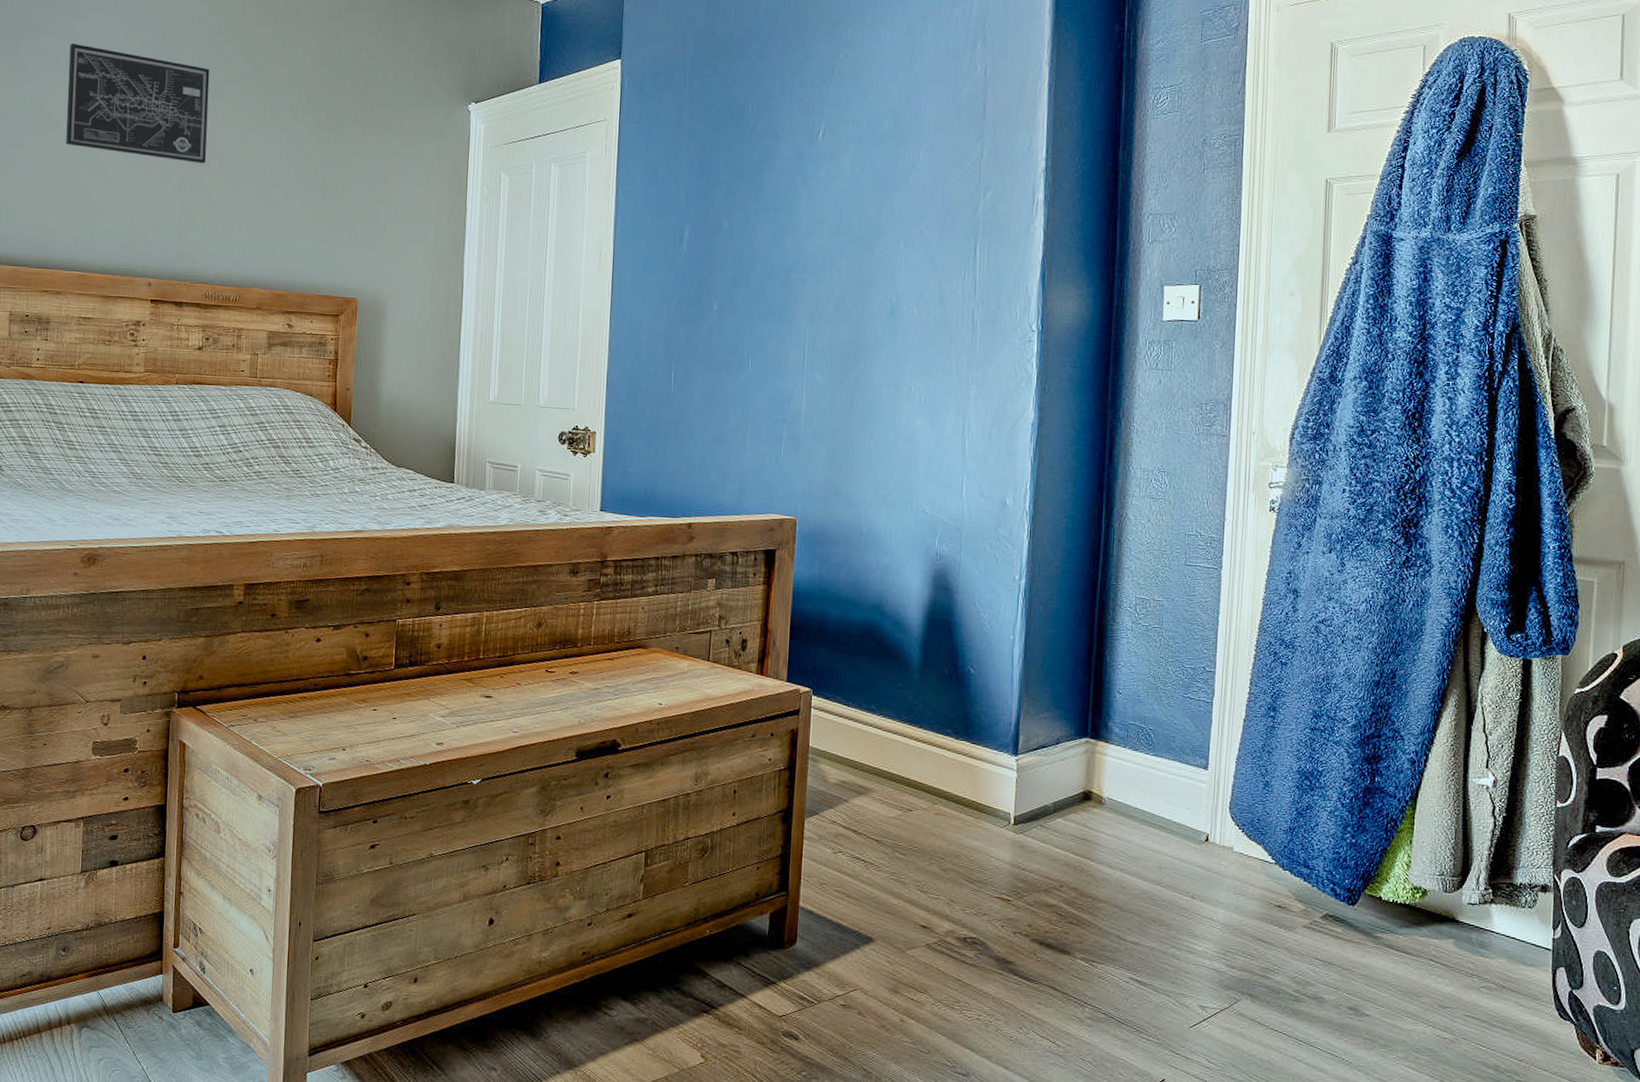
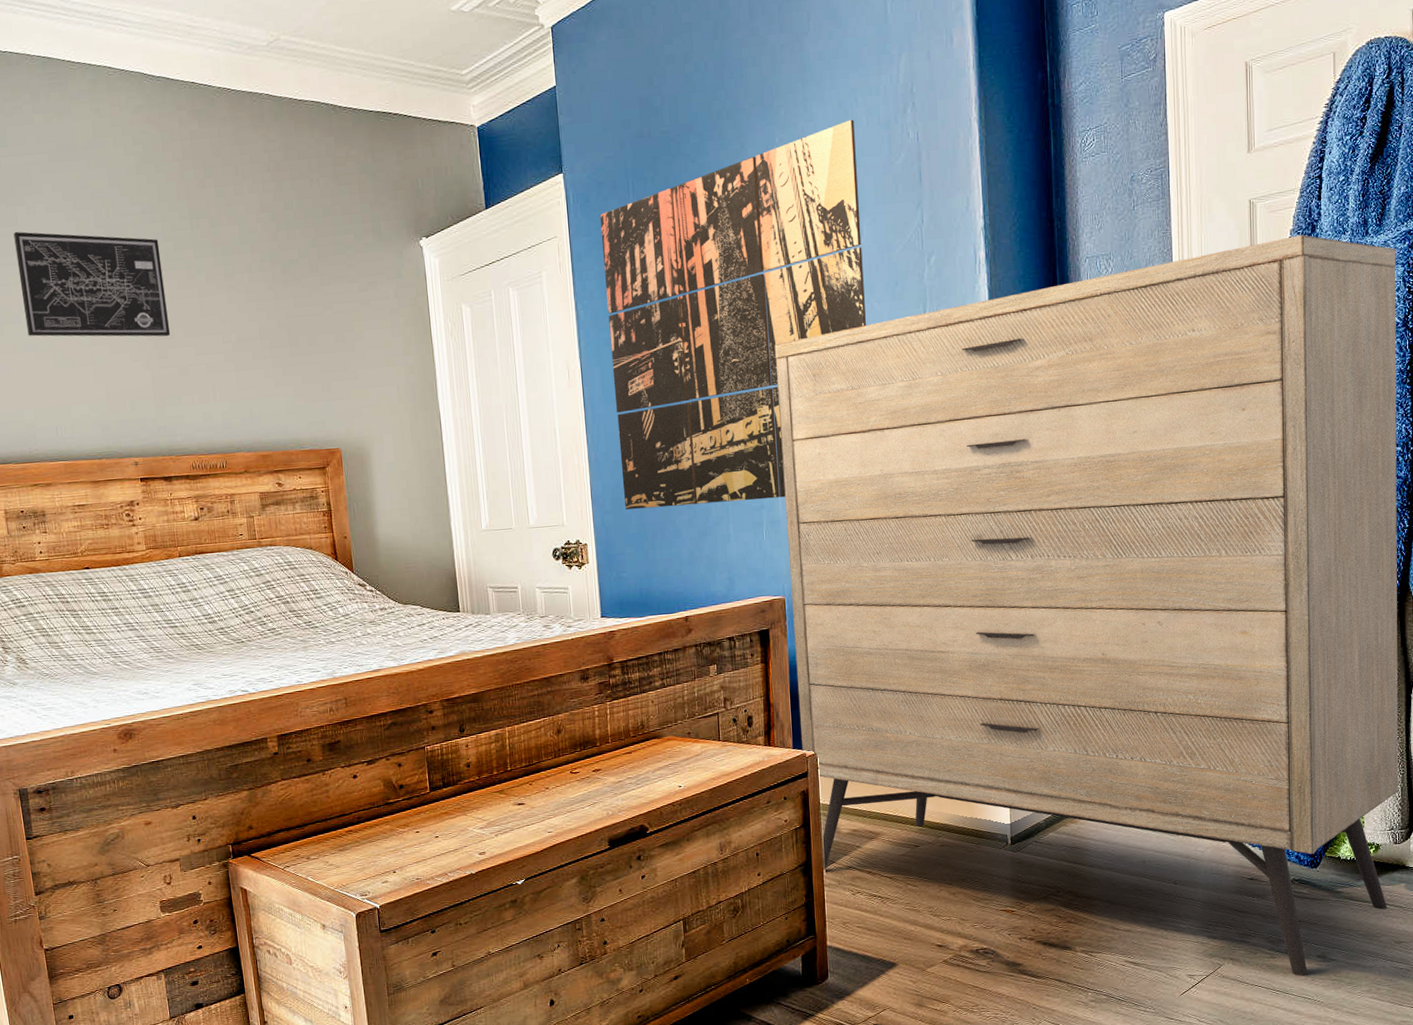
wall art: none [640,46,922,414] -> present [599,119,866,510]
dresser: none [797,221,1480,1029] -> present [774,234,1398,977]

